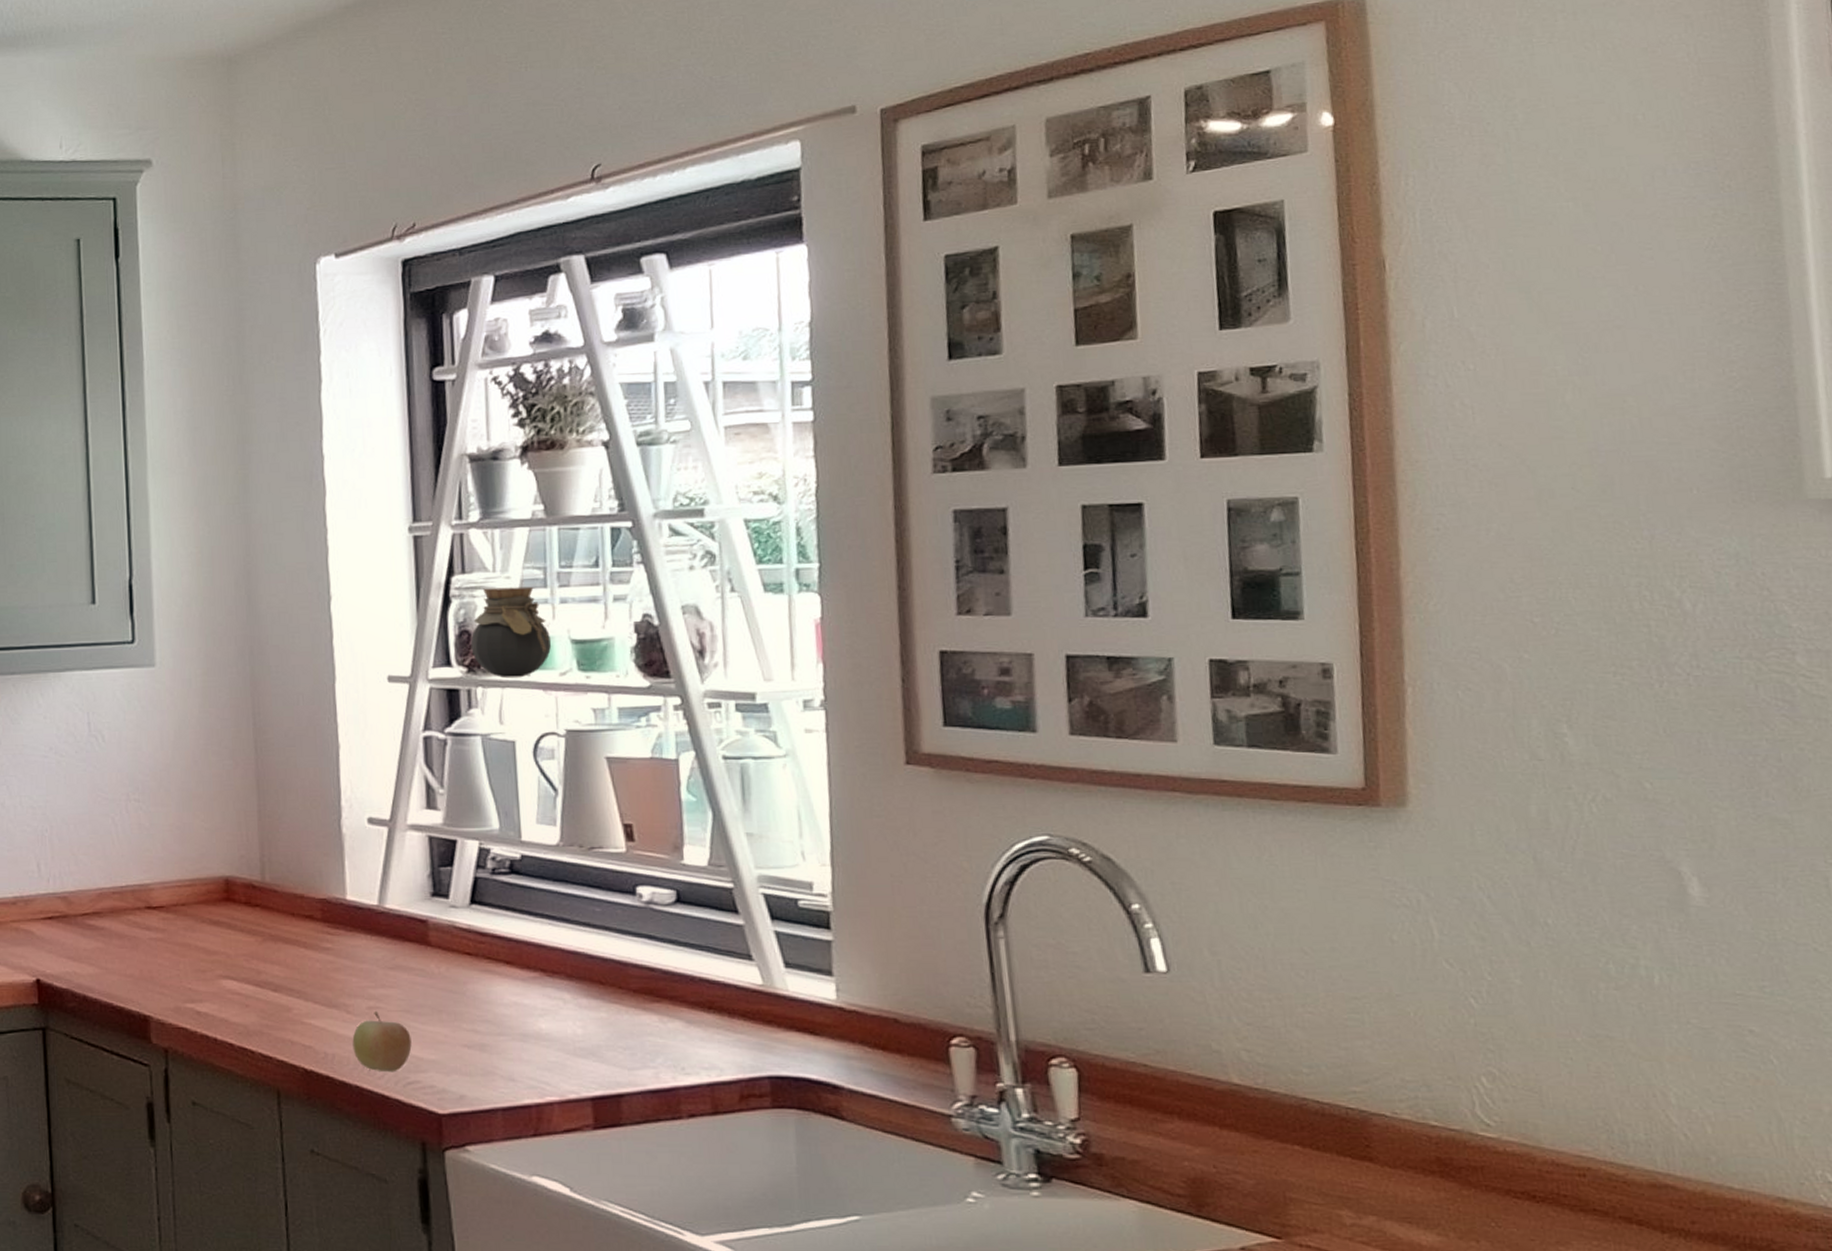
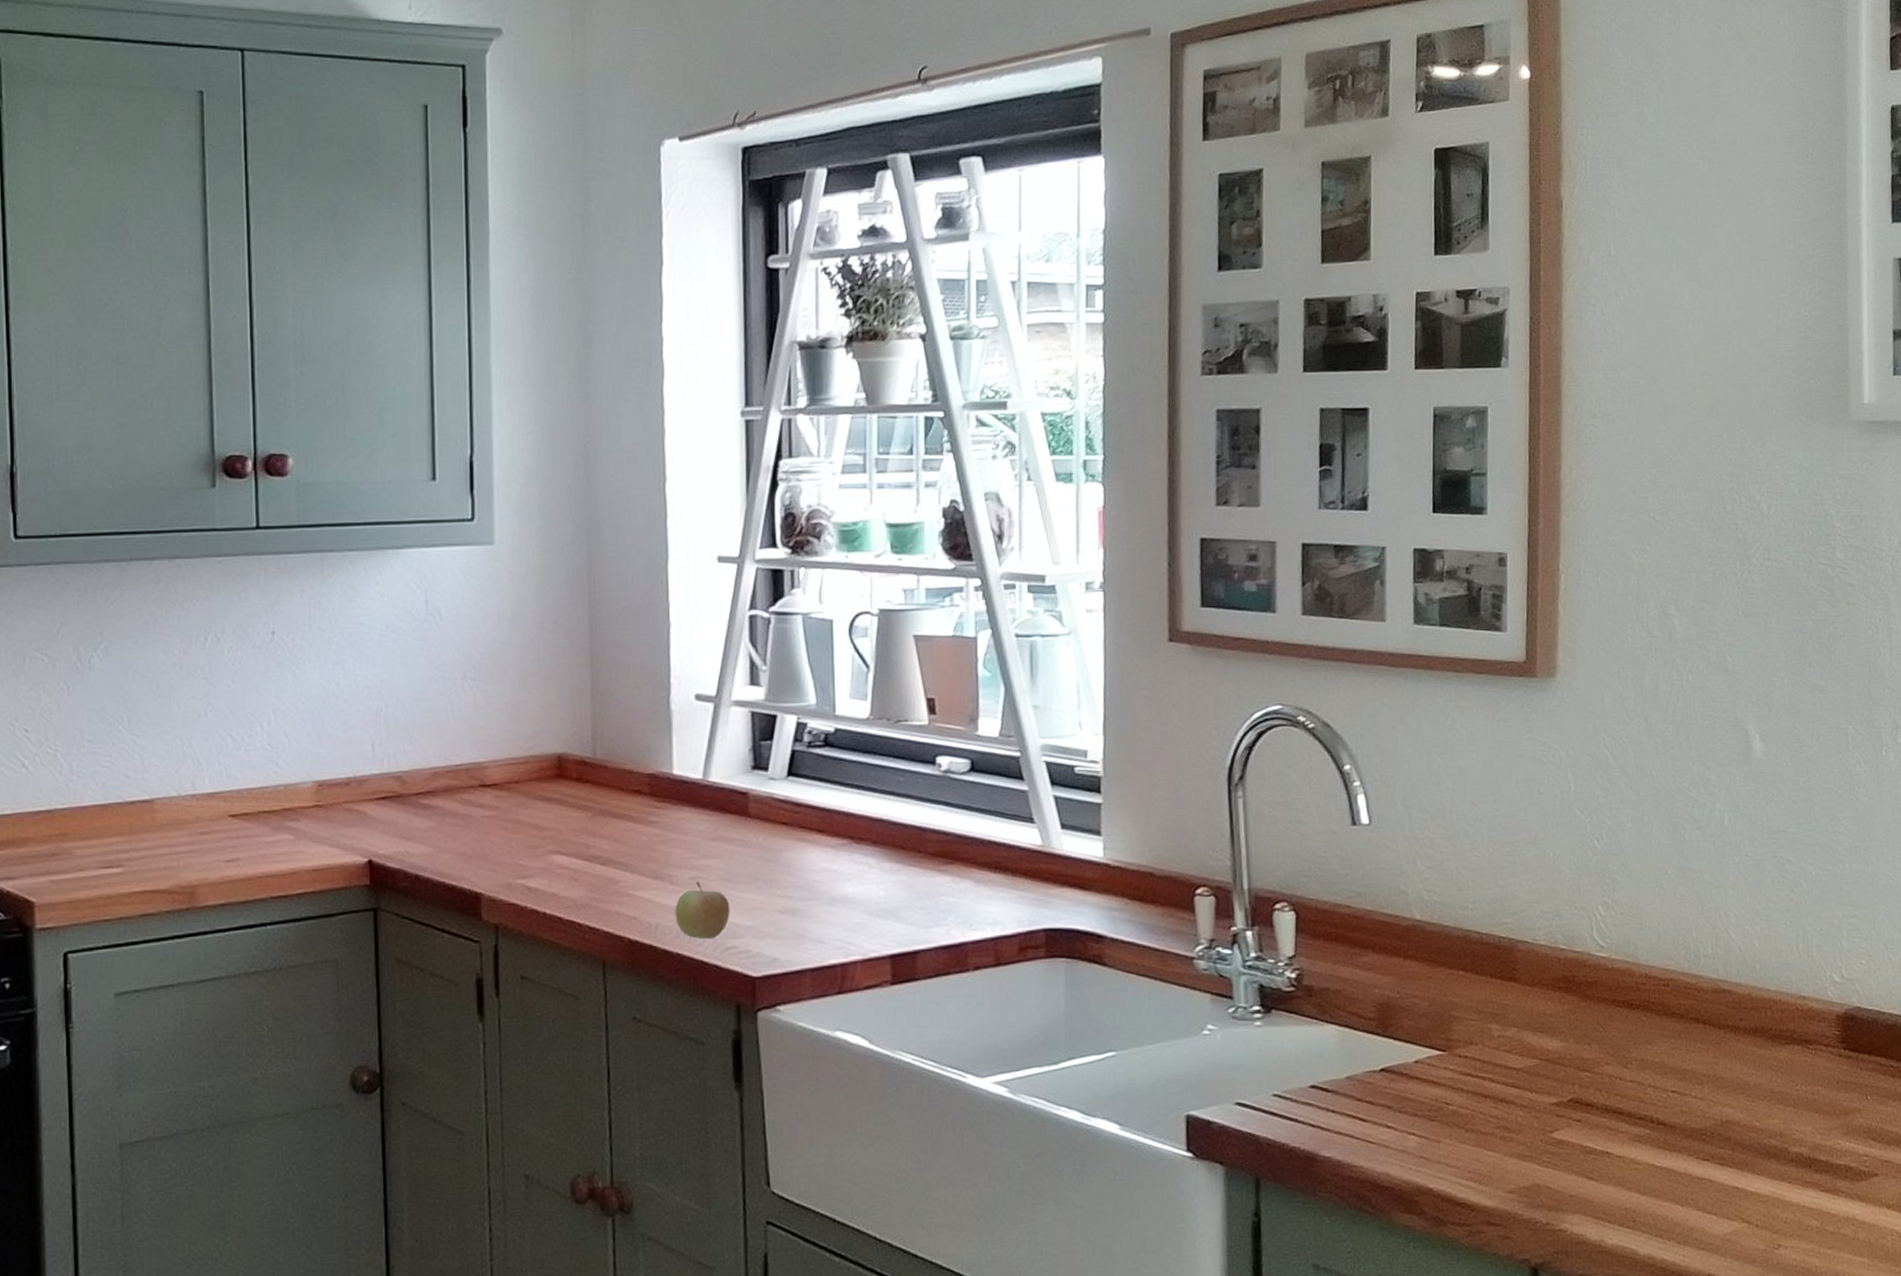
jar: present [470,586,552,679] -> none [795,472,869,560]

